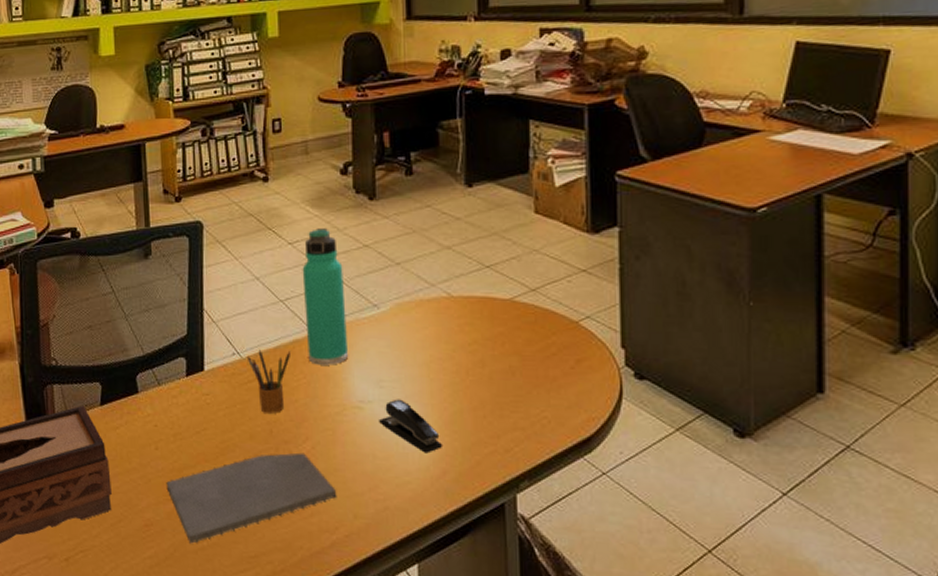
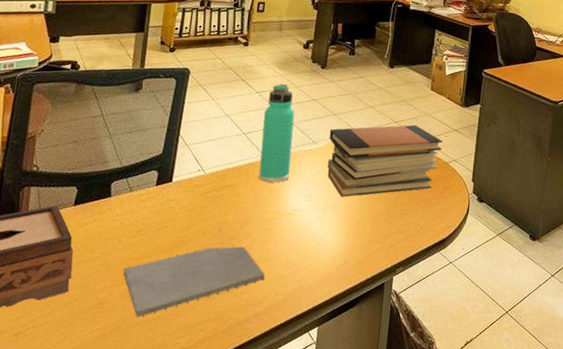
pencil box: present [246,349,292,414] -> none [209,168,246,217]
stapler: present [379,399,443,454] -> none [305,209,348,248]
book stack: none [394,268,565,381] -> present [327,124,443,197]

